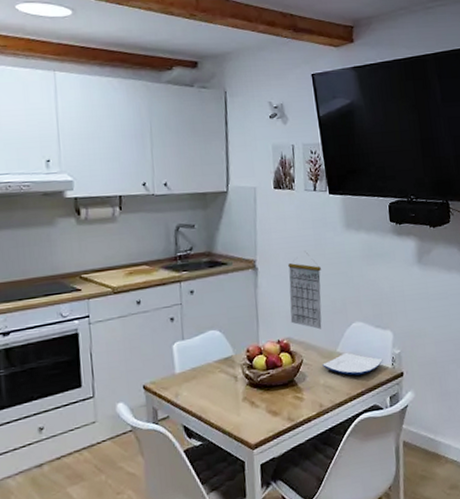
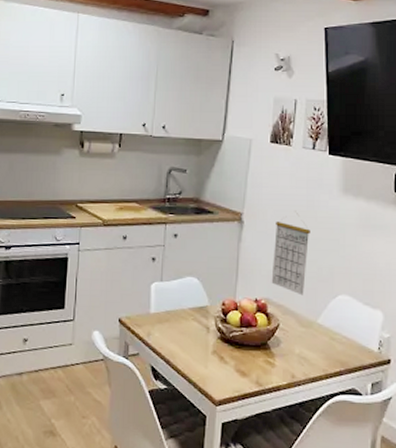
plate: present [322,352,383,376] -> none [300,325,368,353]

